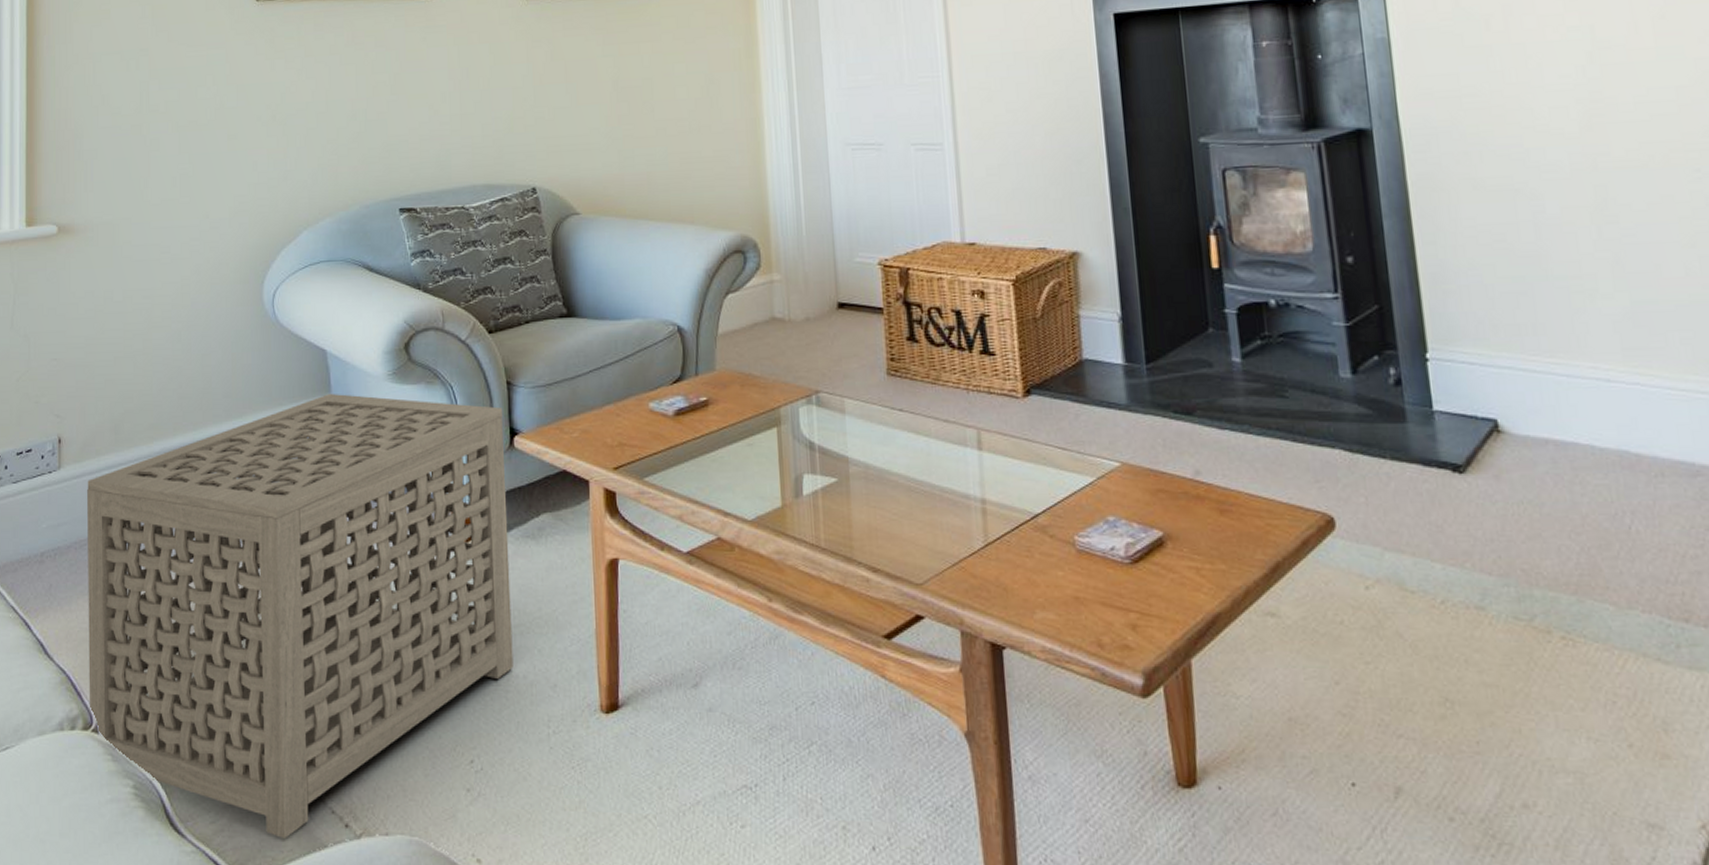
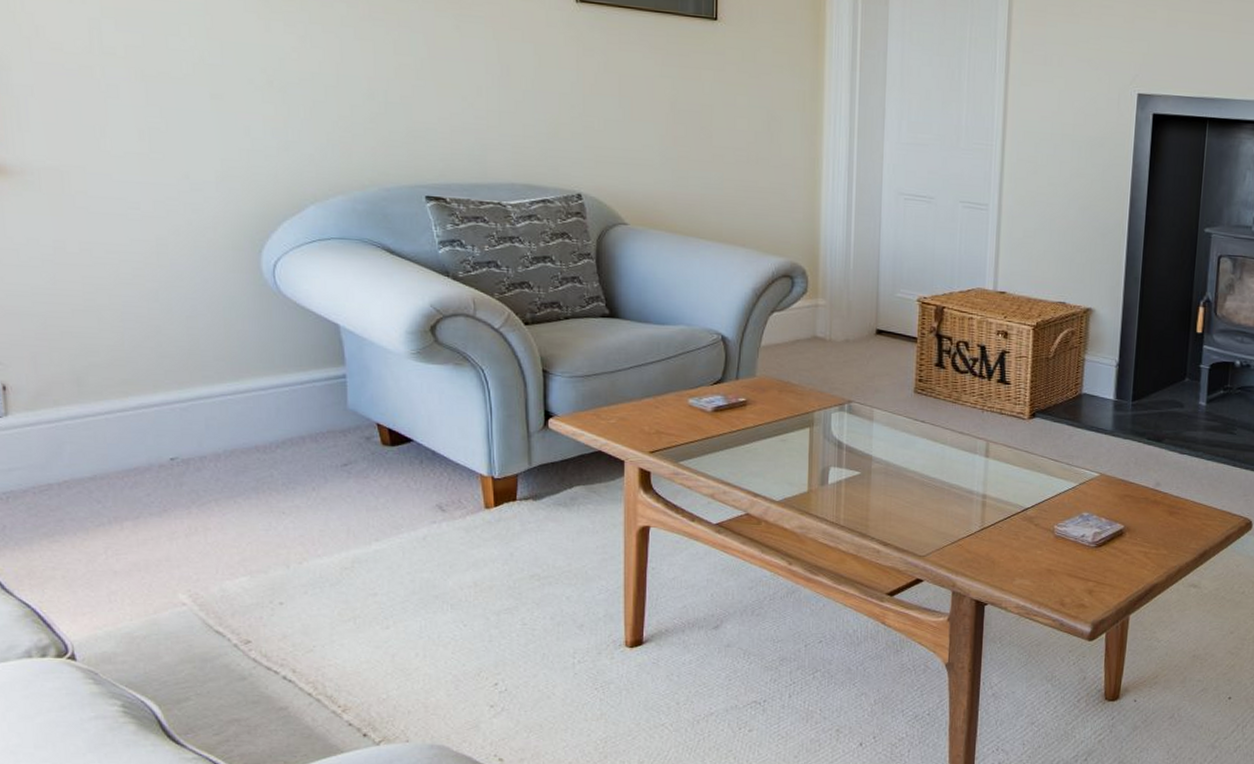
side table: present [87,393,514,838] -> none [44,365,541,746]

